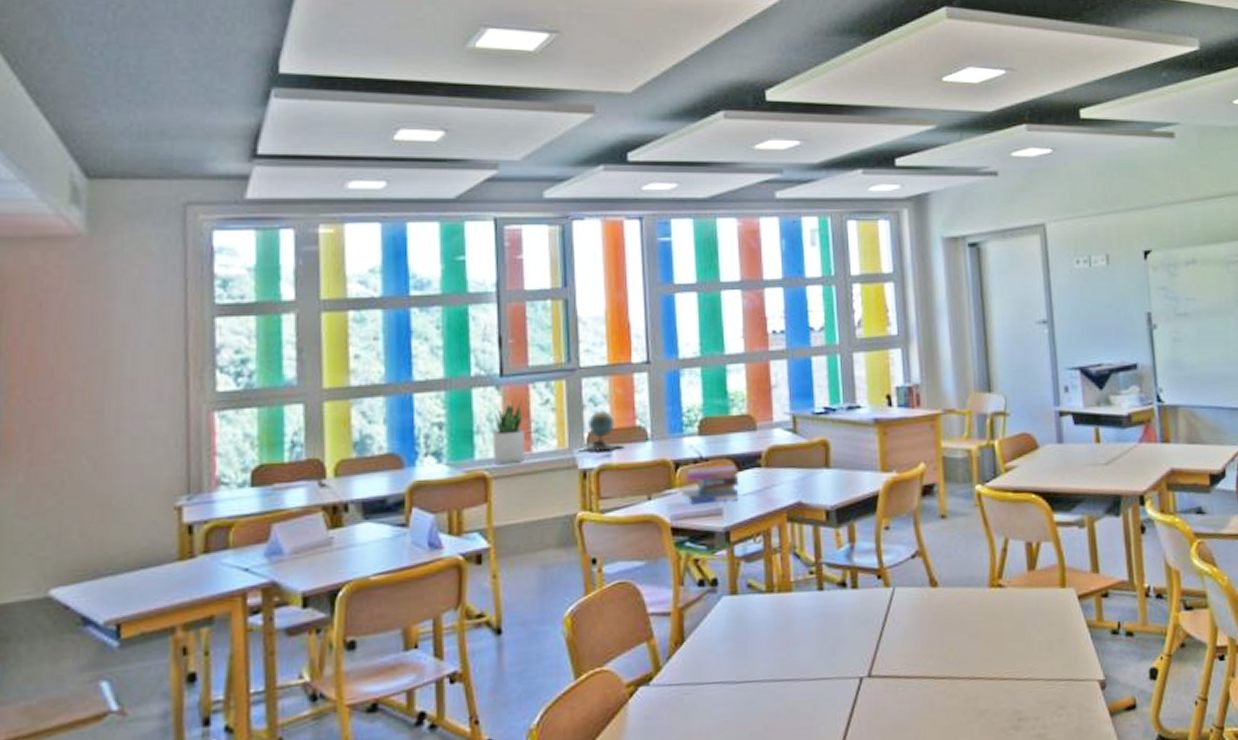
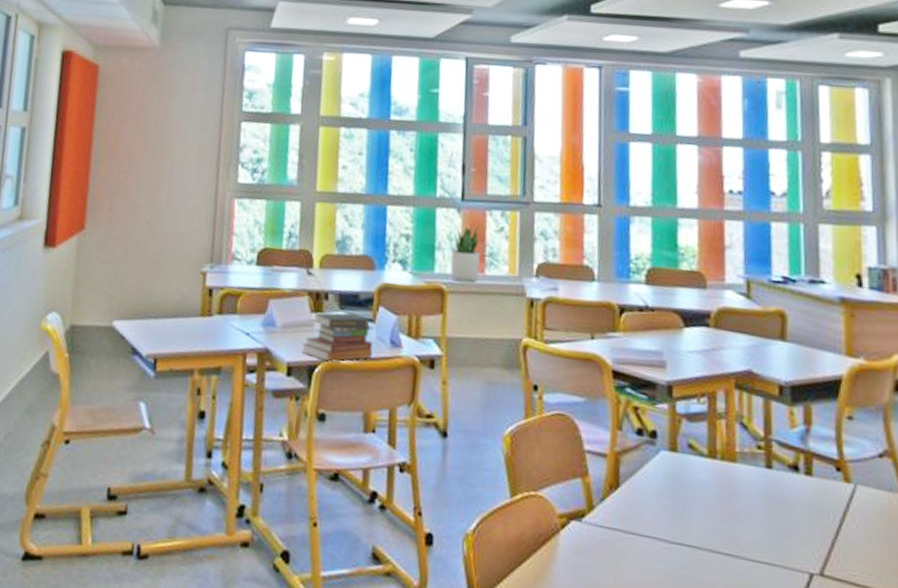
books: none [319,520,409,582] -> present [301,312,373,362]
globe: present [575,410,625,451] -> none [525,244,572,285]
books: present [682,464,739,505] -> none [625,314,685,357]

